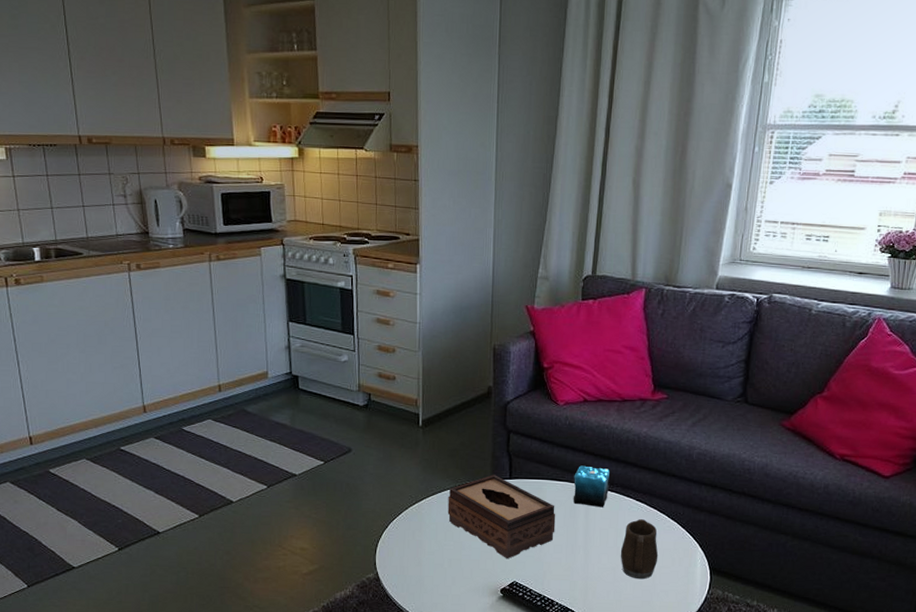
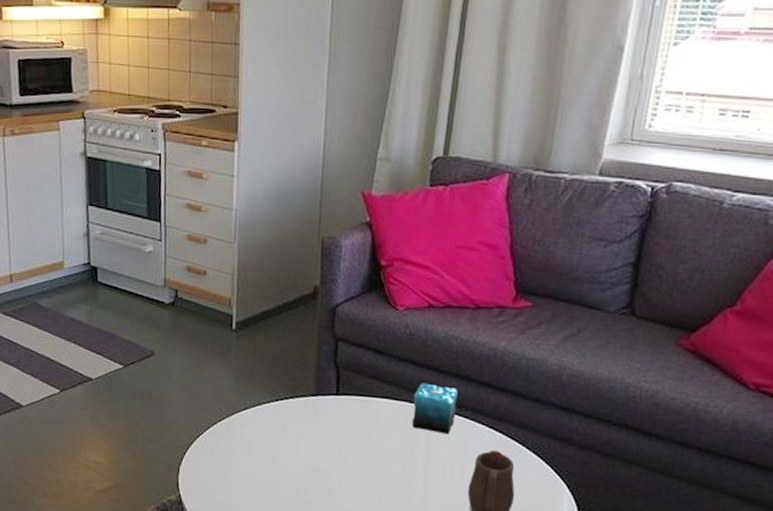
tissue box: present [447,475,556,558] -> none [262,389,391,488]

